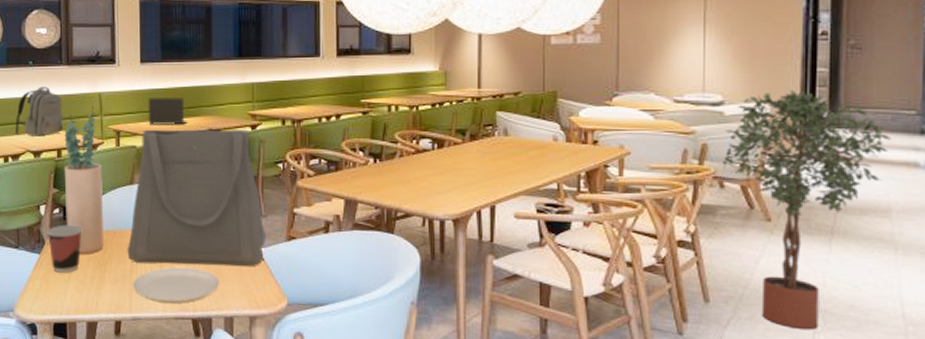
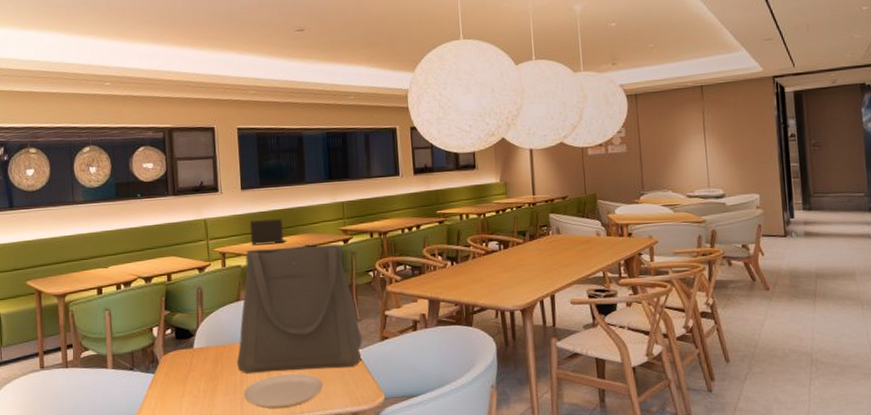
backpack: present [15,86,64,136] -> none [126,216,173,264]
cup: present [46,224,83,274] -> none [160,343,194,391]
vase: present [64,106,105,254] -> none [173,232,216,370]
potted tree: present [722,89,891,330] -> none [728,181,849,378]

